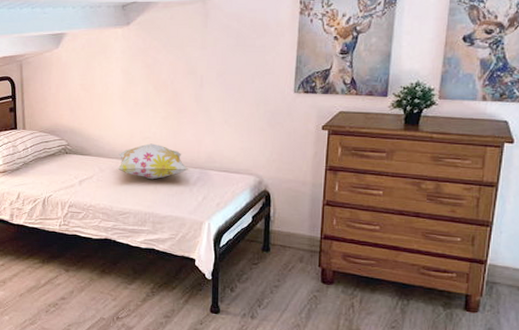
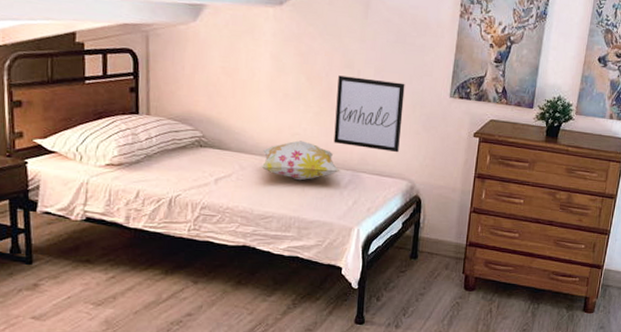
wall art: none [181,82,247,150] -> present [333,75,405,153]

